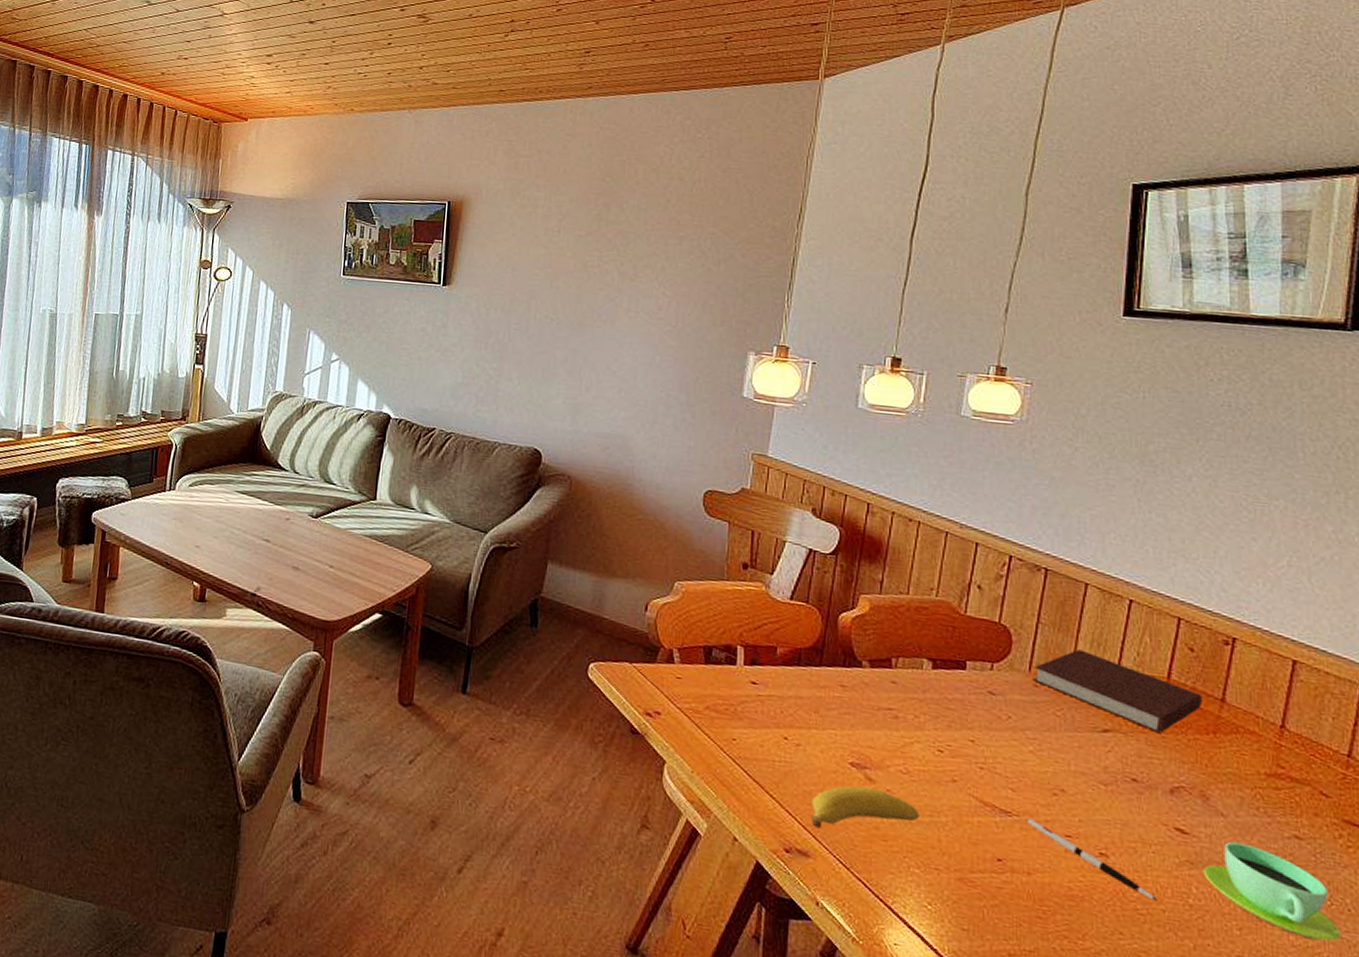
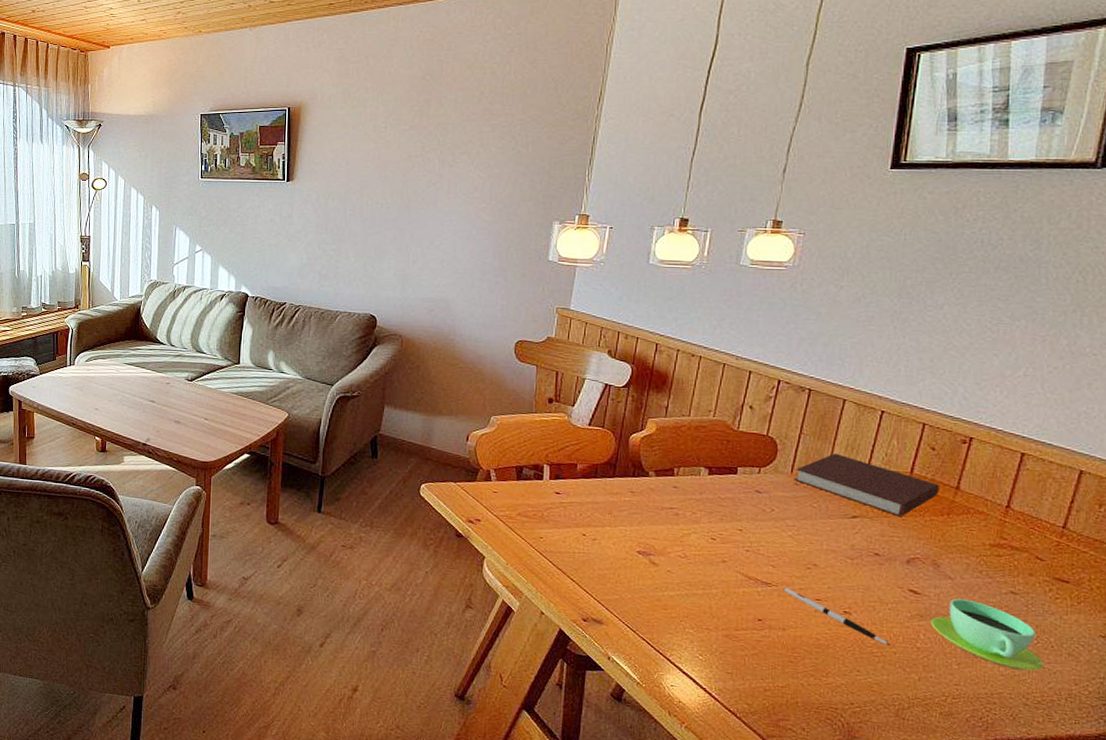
fruit: present [811,786,920,828] -> none [604,569,695,602]

